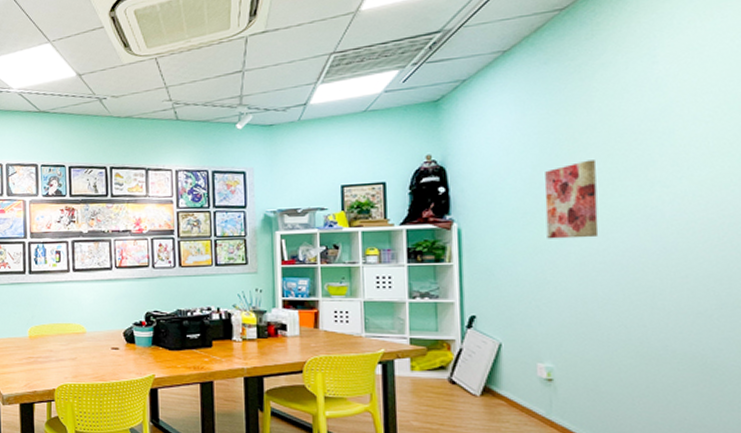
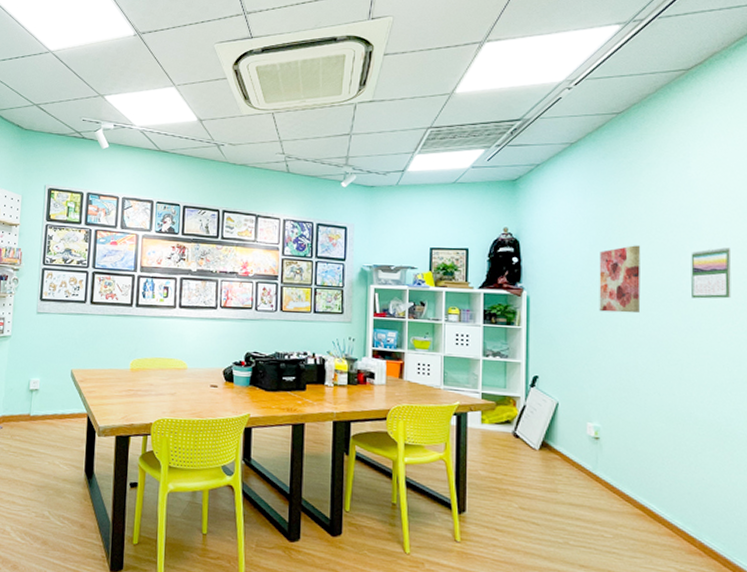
calendar: none [661,152,716,215] -> present [691,247,731,299]

